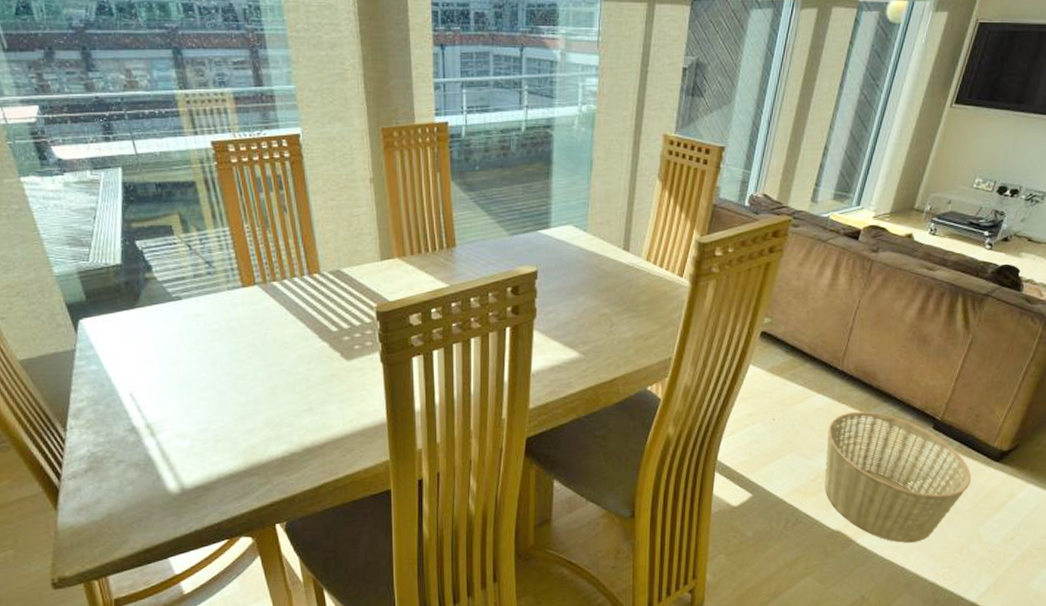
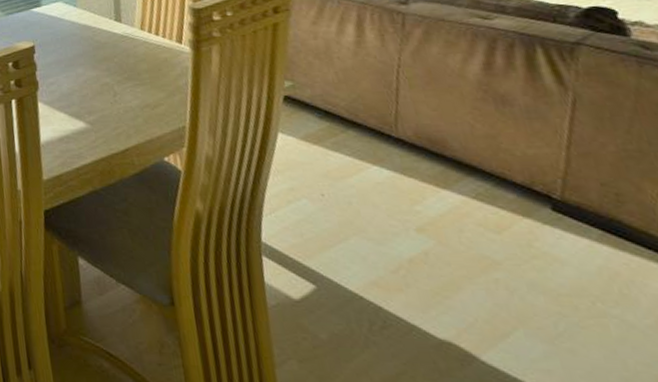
basket: present [824,411,972,543] -> none [397,187,640,367]

